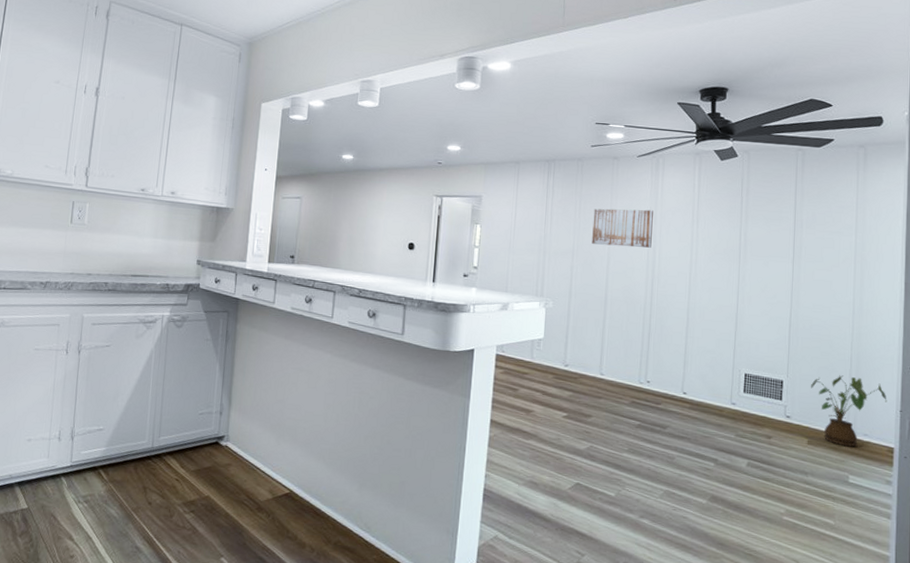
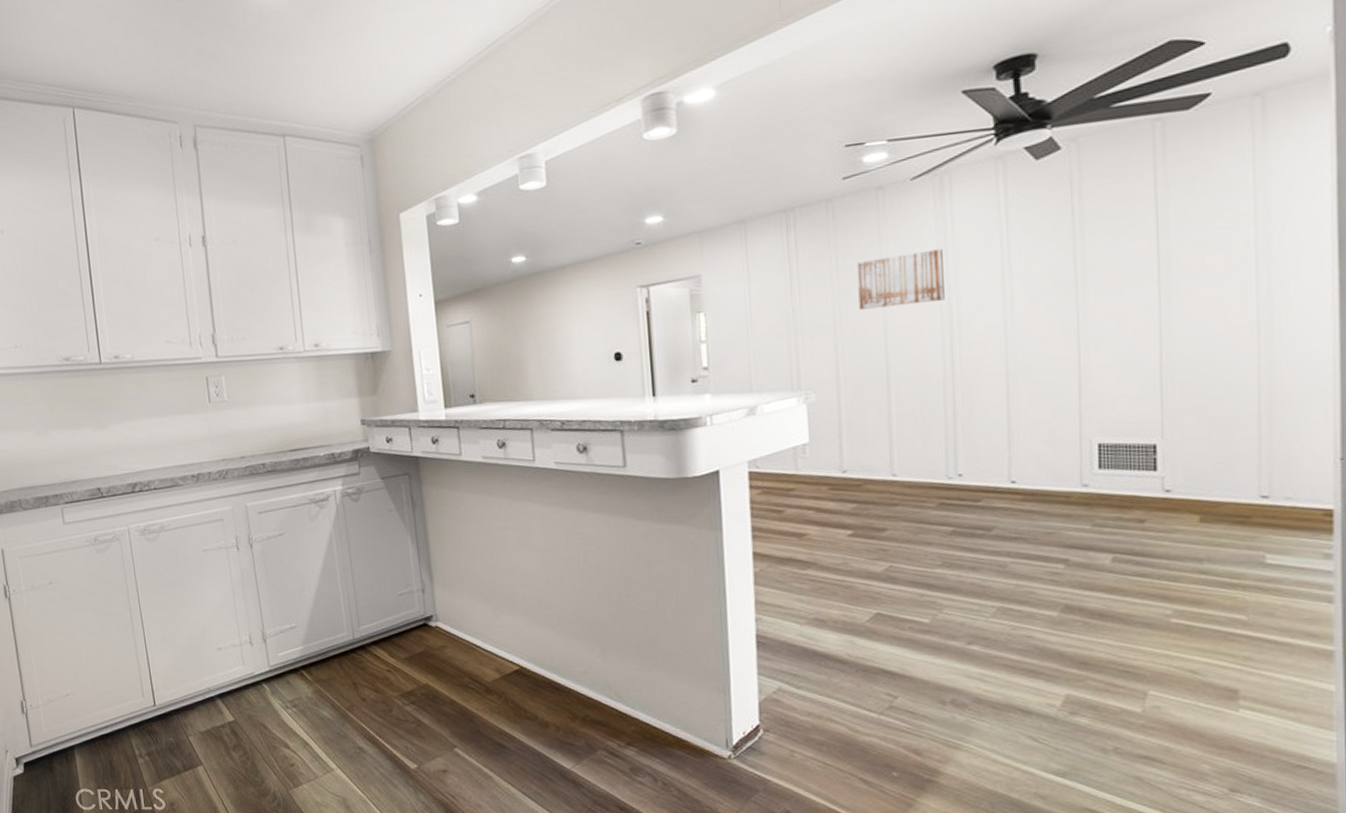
house plant: present [811,375,887,447] -> none [1199,423,1320,518]

